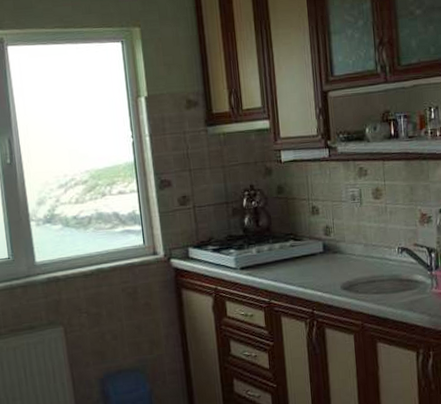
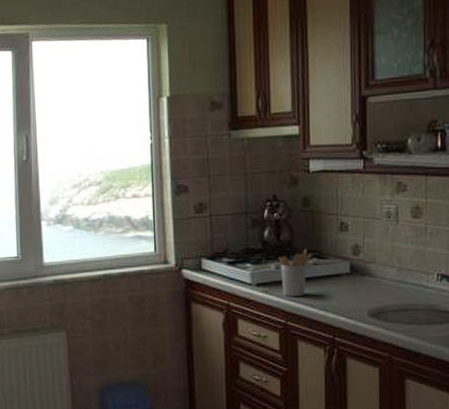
utensil holder: none [258,233,290,277] -> present [278,249,313,297]

